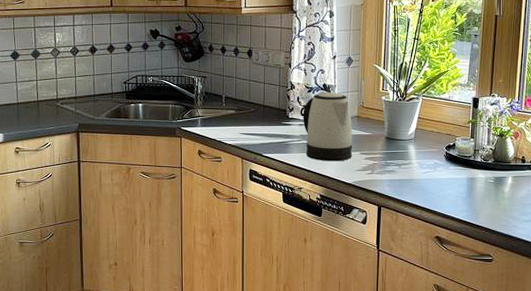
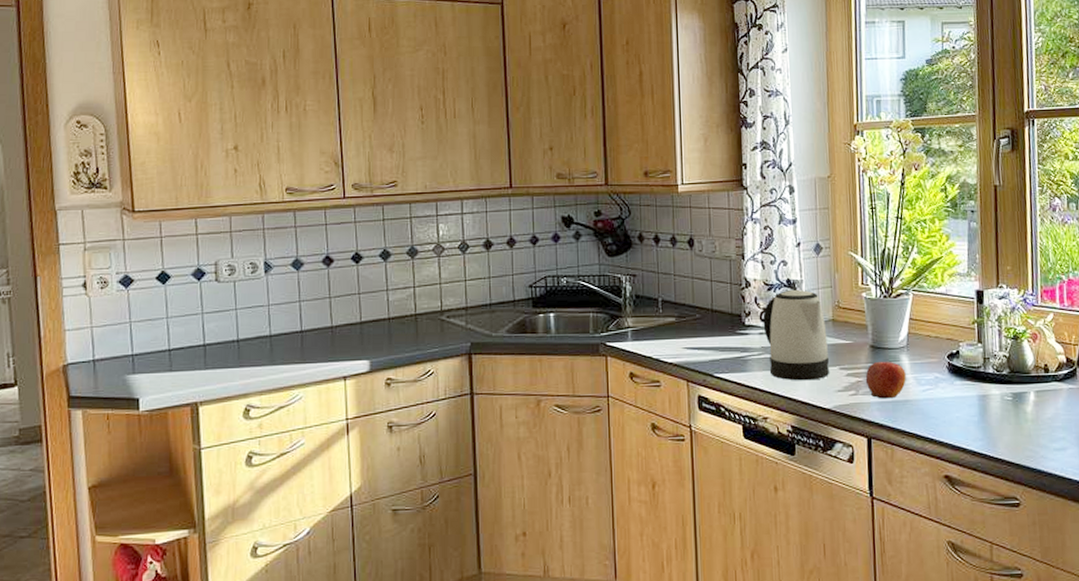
apple: none [380,149,412,178] -> present [865,361,906,399]

